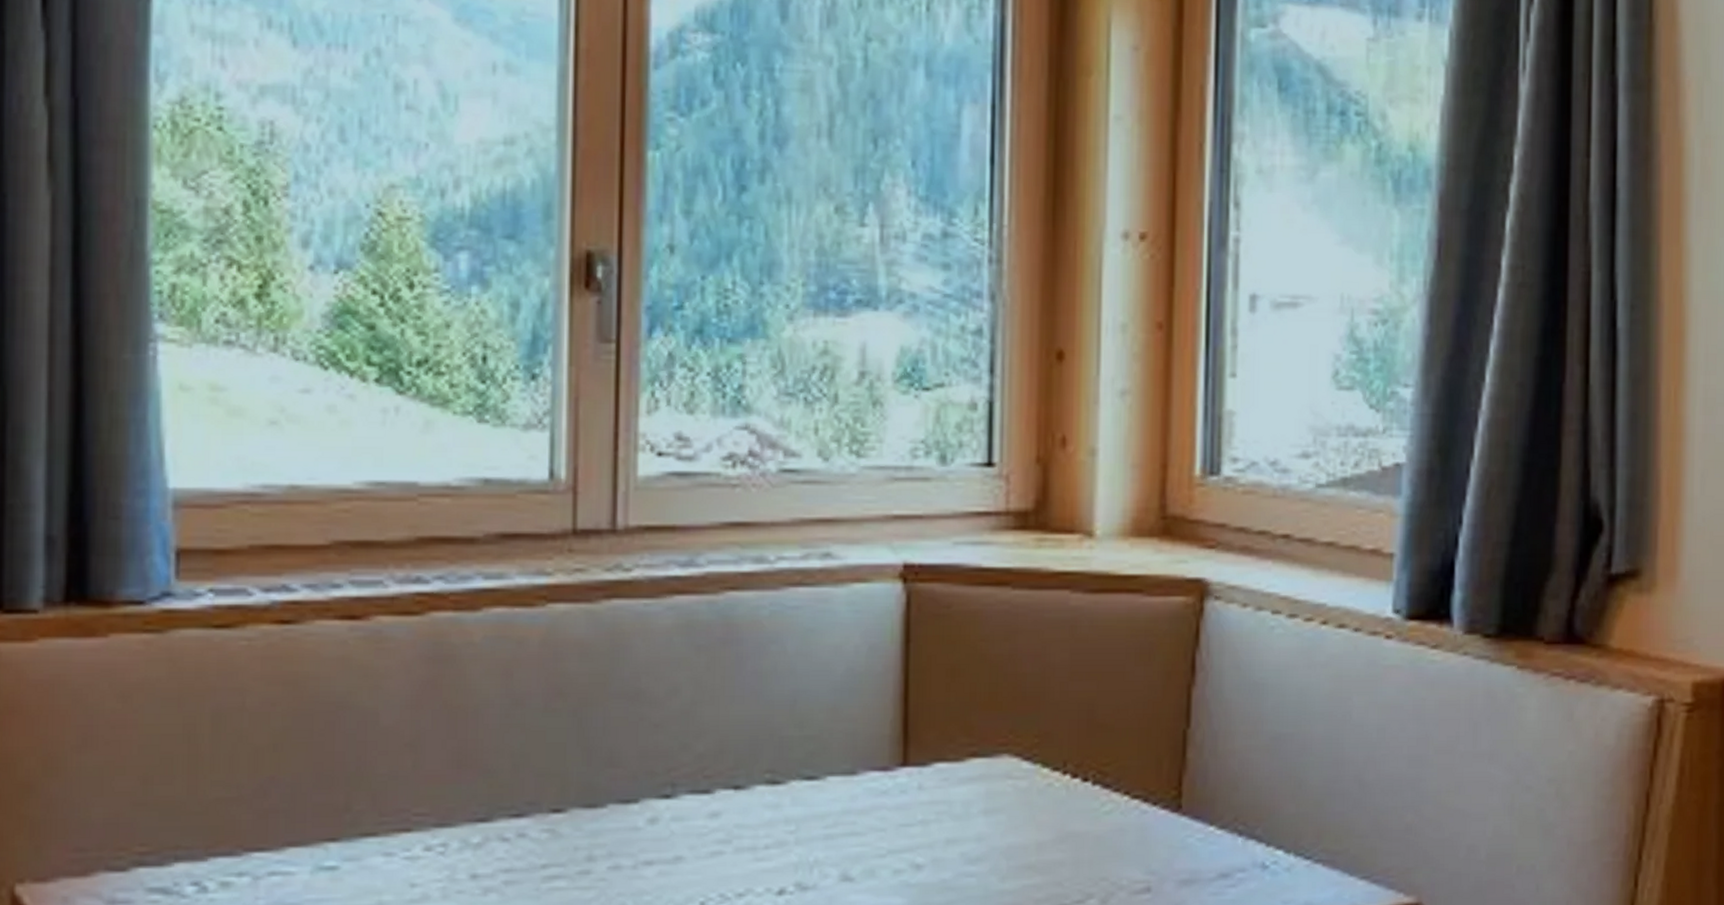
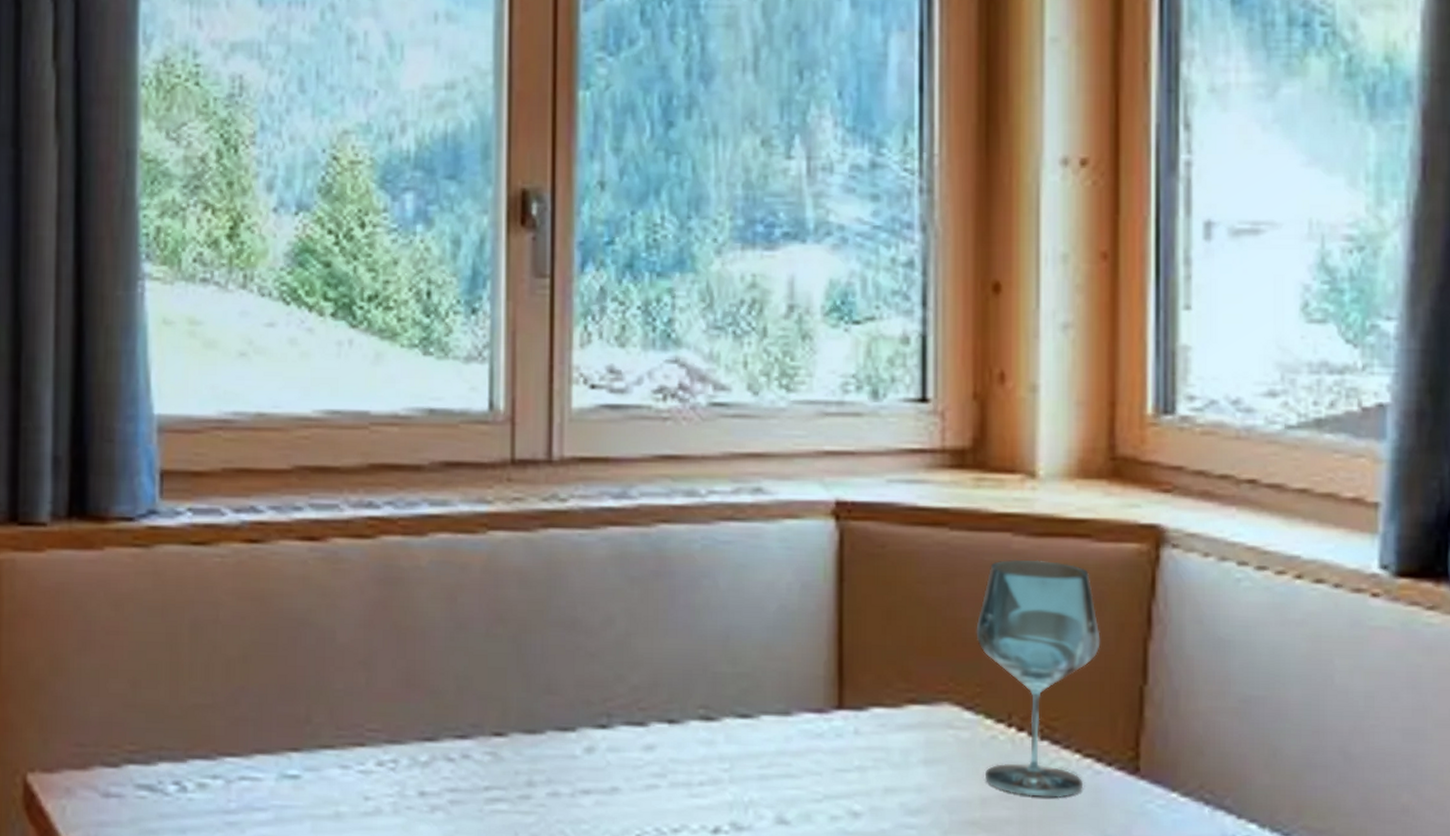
wine glass: none [1035,615,1149,838] -> present [976,559,1100,798]

